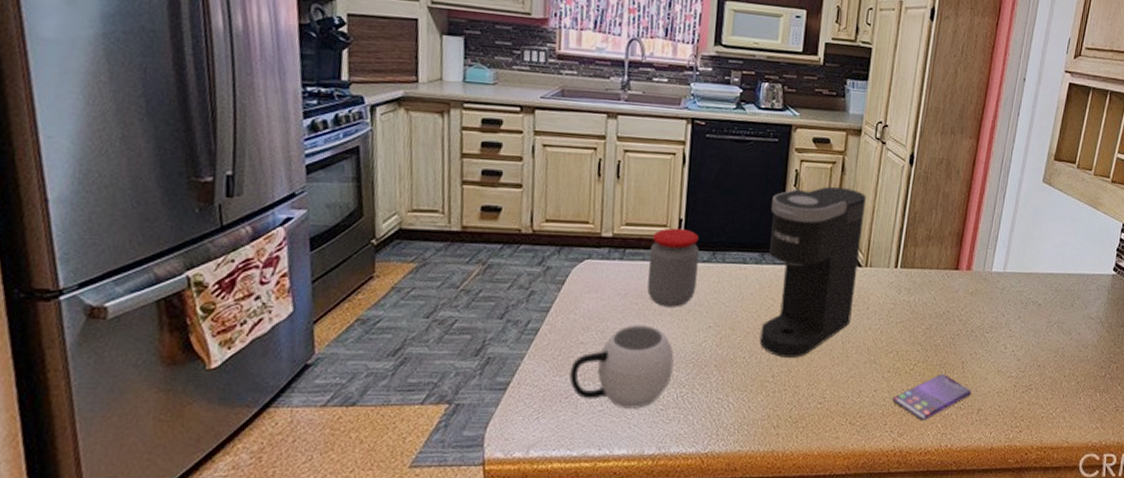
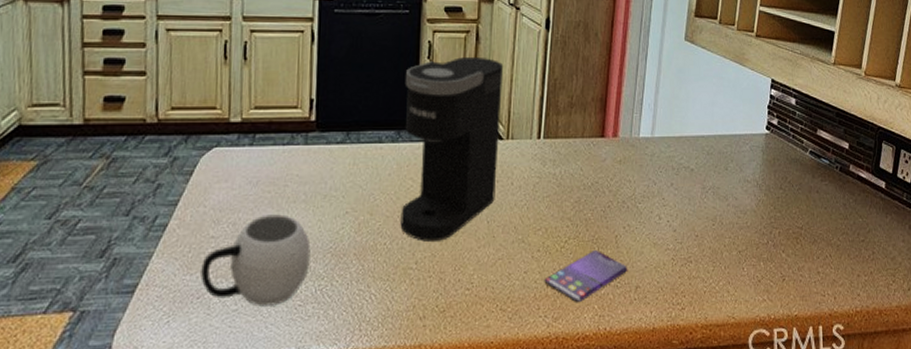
jar: present [647,228,699,307] -> none [280,109,332,194]

